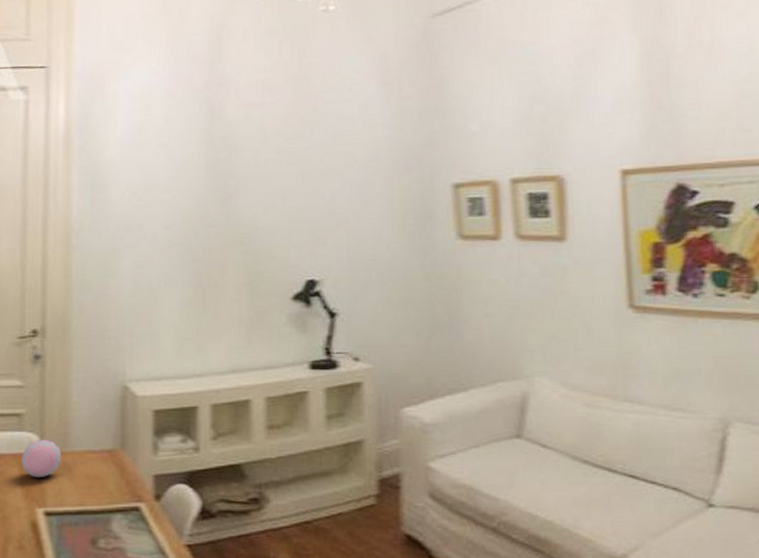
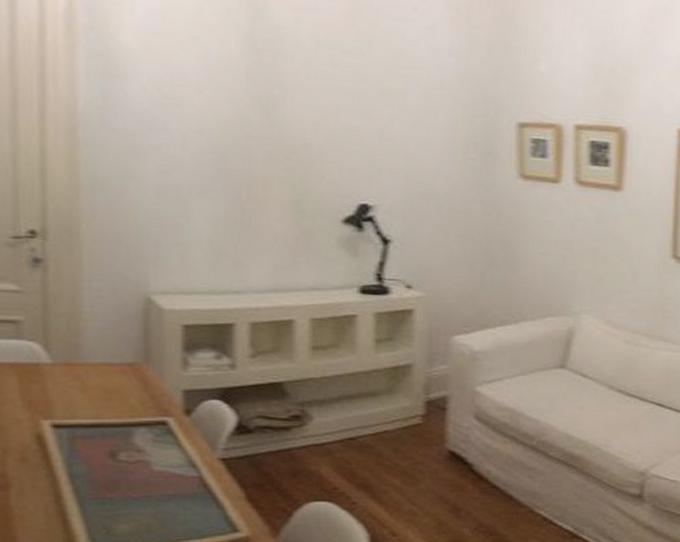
decorative egg: present [21,439,62,478] -> none [20,348,72,390]

